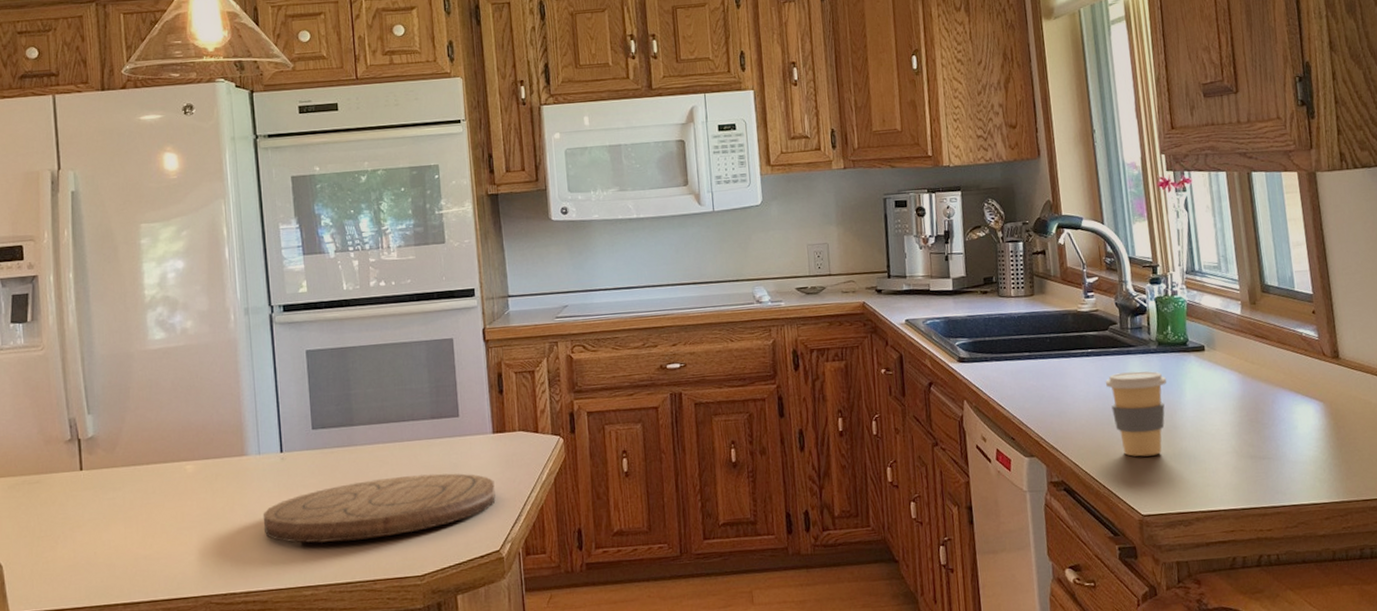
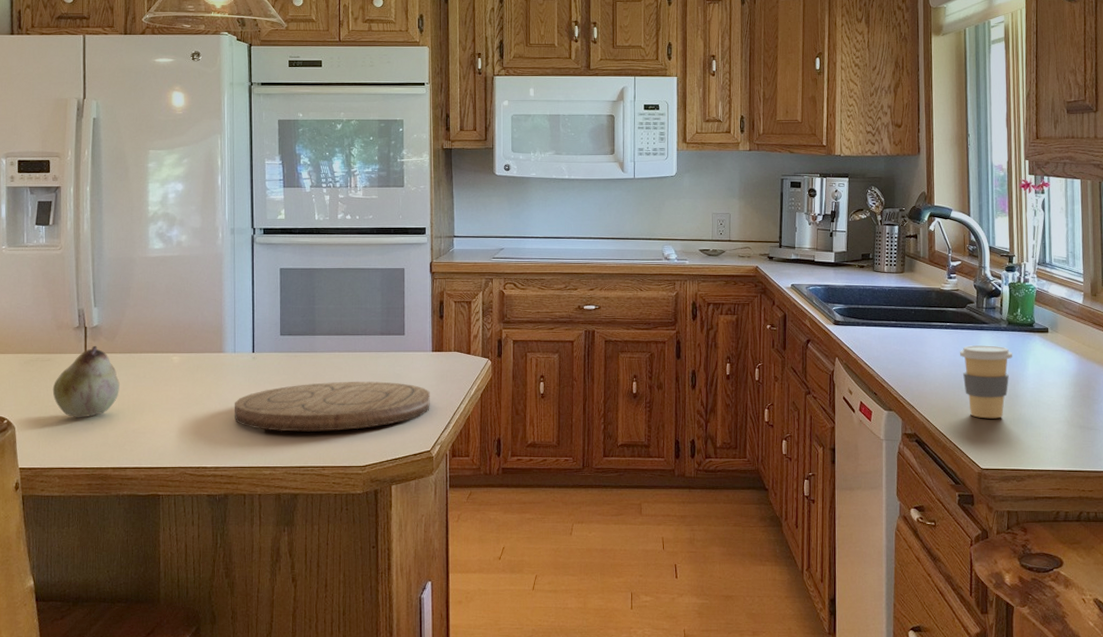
fruit: none [44,461,125,549] -> present [52,346,120,418]

